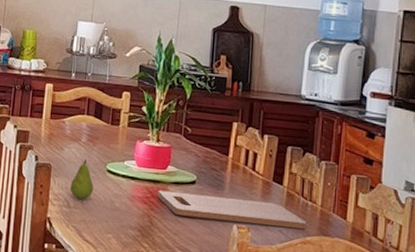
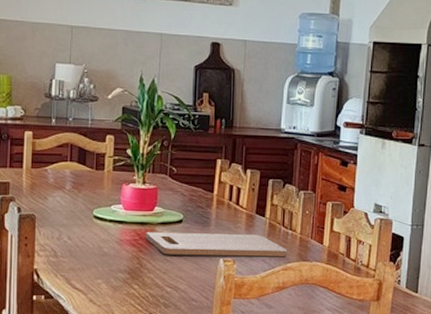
fruit: present [70,159,93,200] -> none [56,207,80,248]

